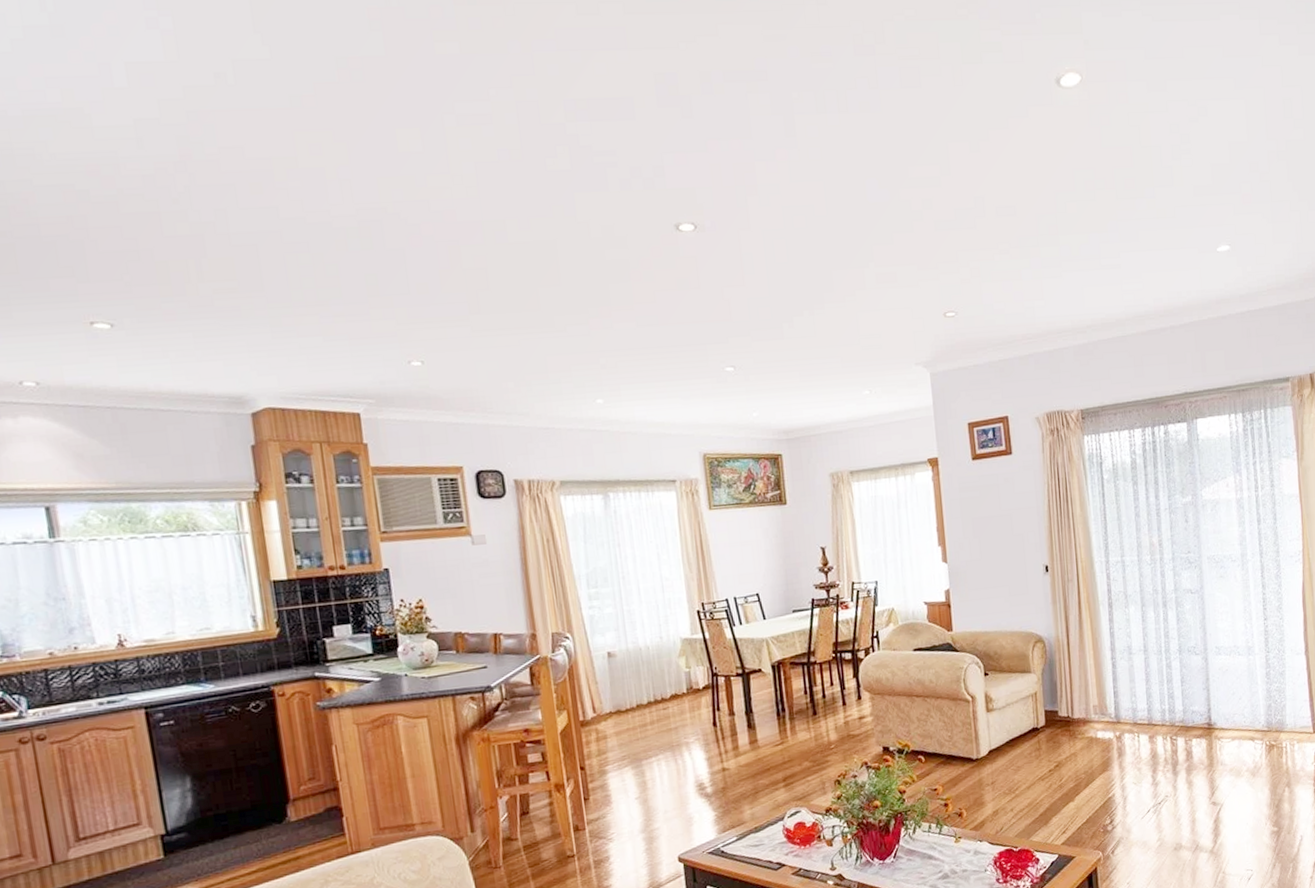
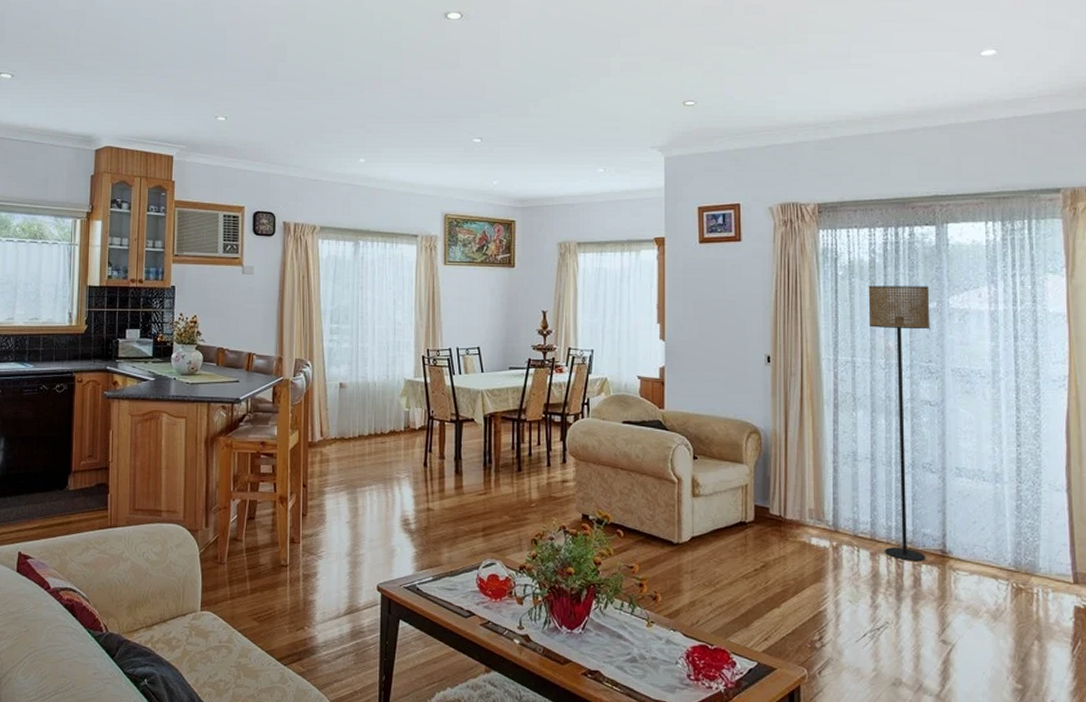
floor lamp: none [1131,481,1195,739] -> present [868,286,931,562]

